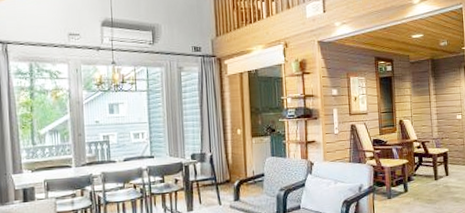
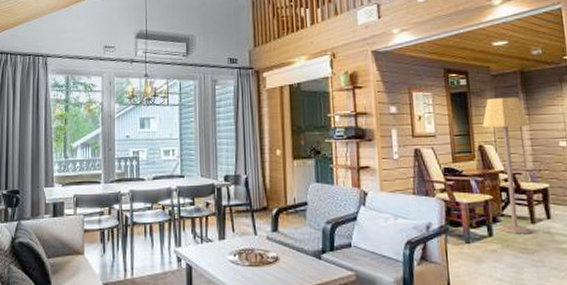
lamp: none [402,80,436,189] -> present [482,96,532,234]

